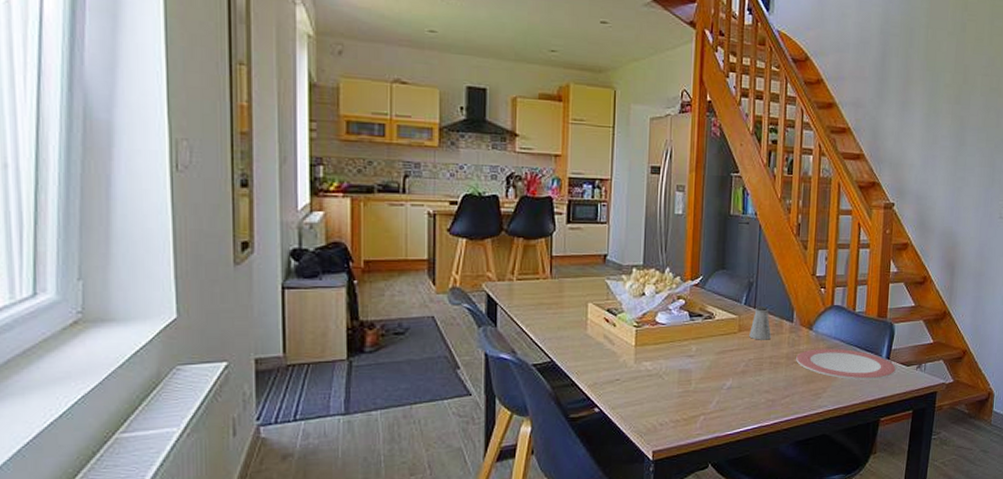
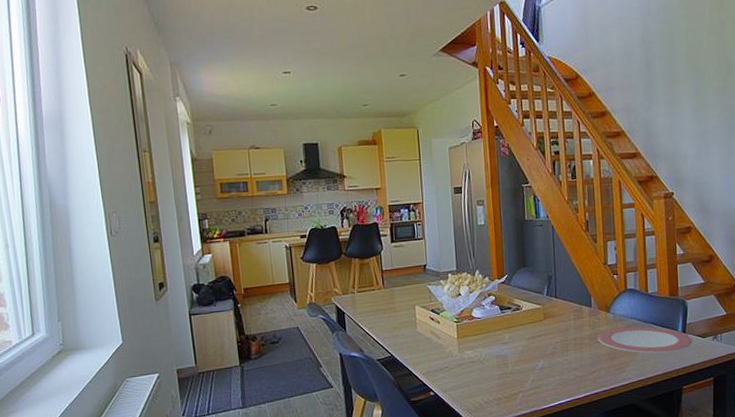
saltshaker: present [749,306,771,340] -> none [553,295,573,325]

